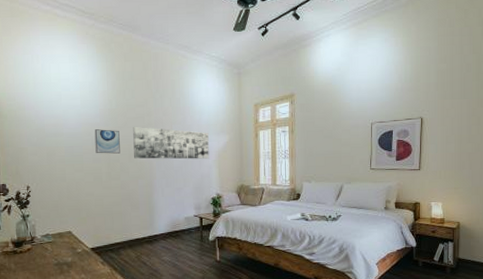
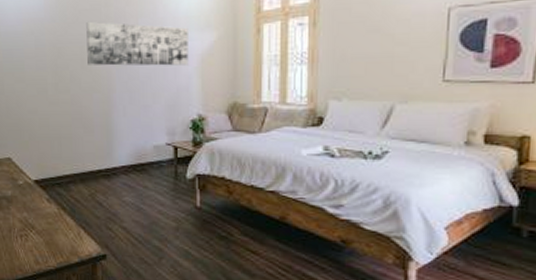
wall art: present [94,129,120,154] -> none [38,26,70,59]

